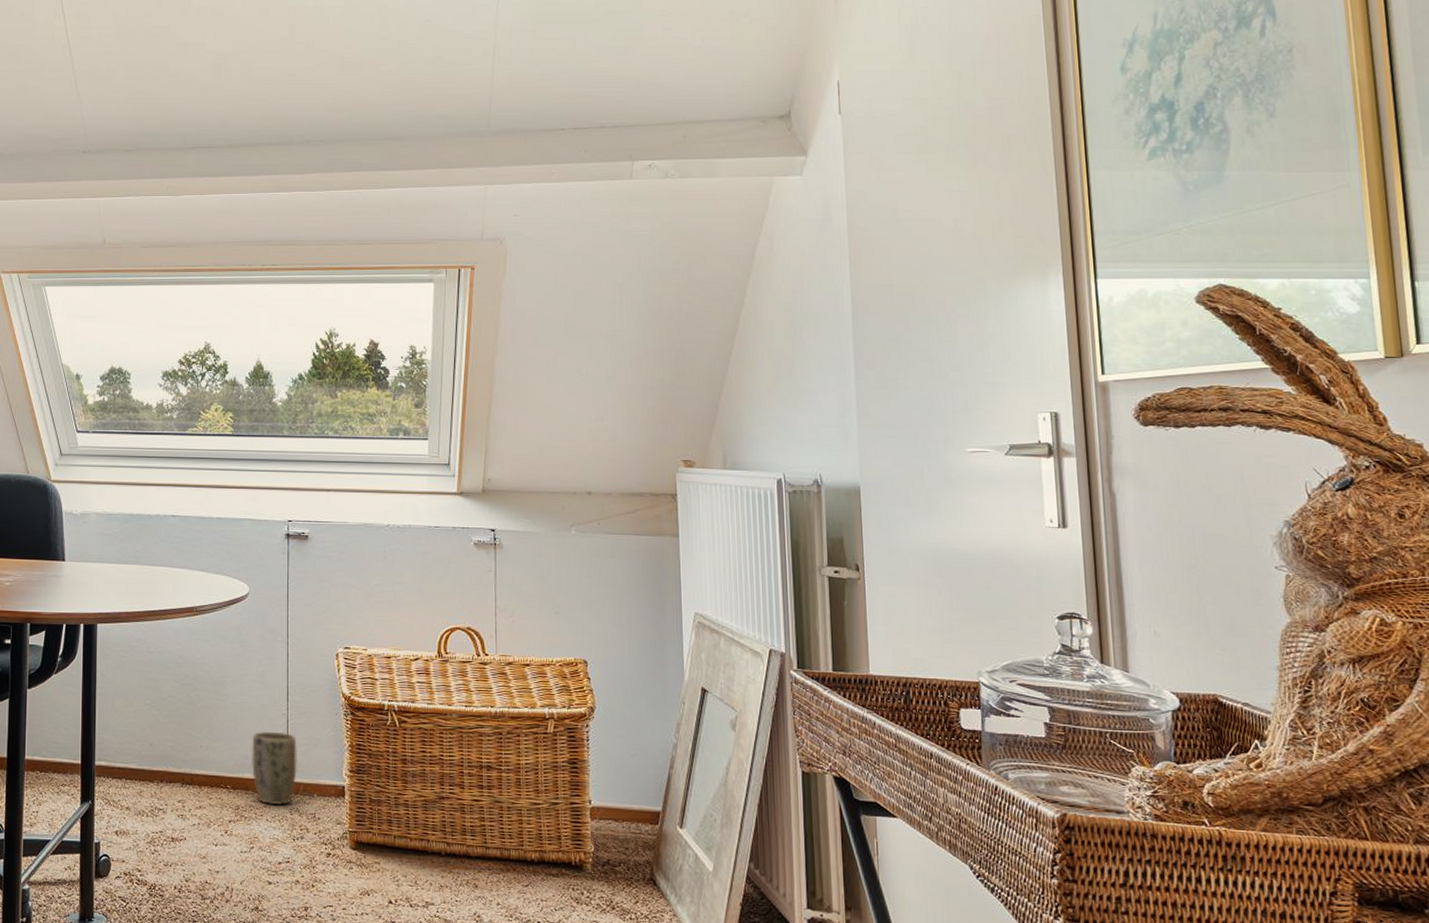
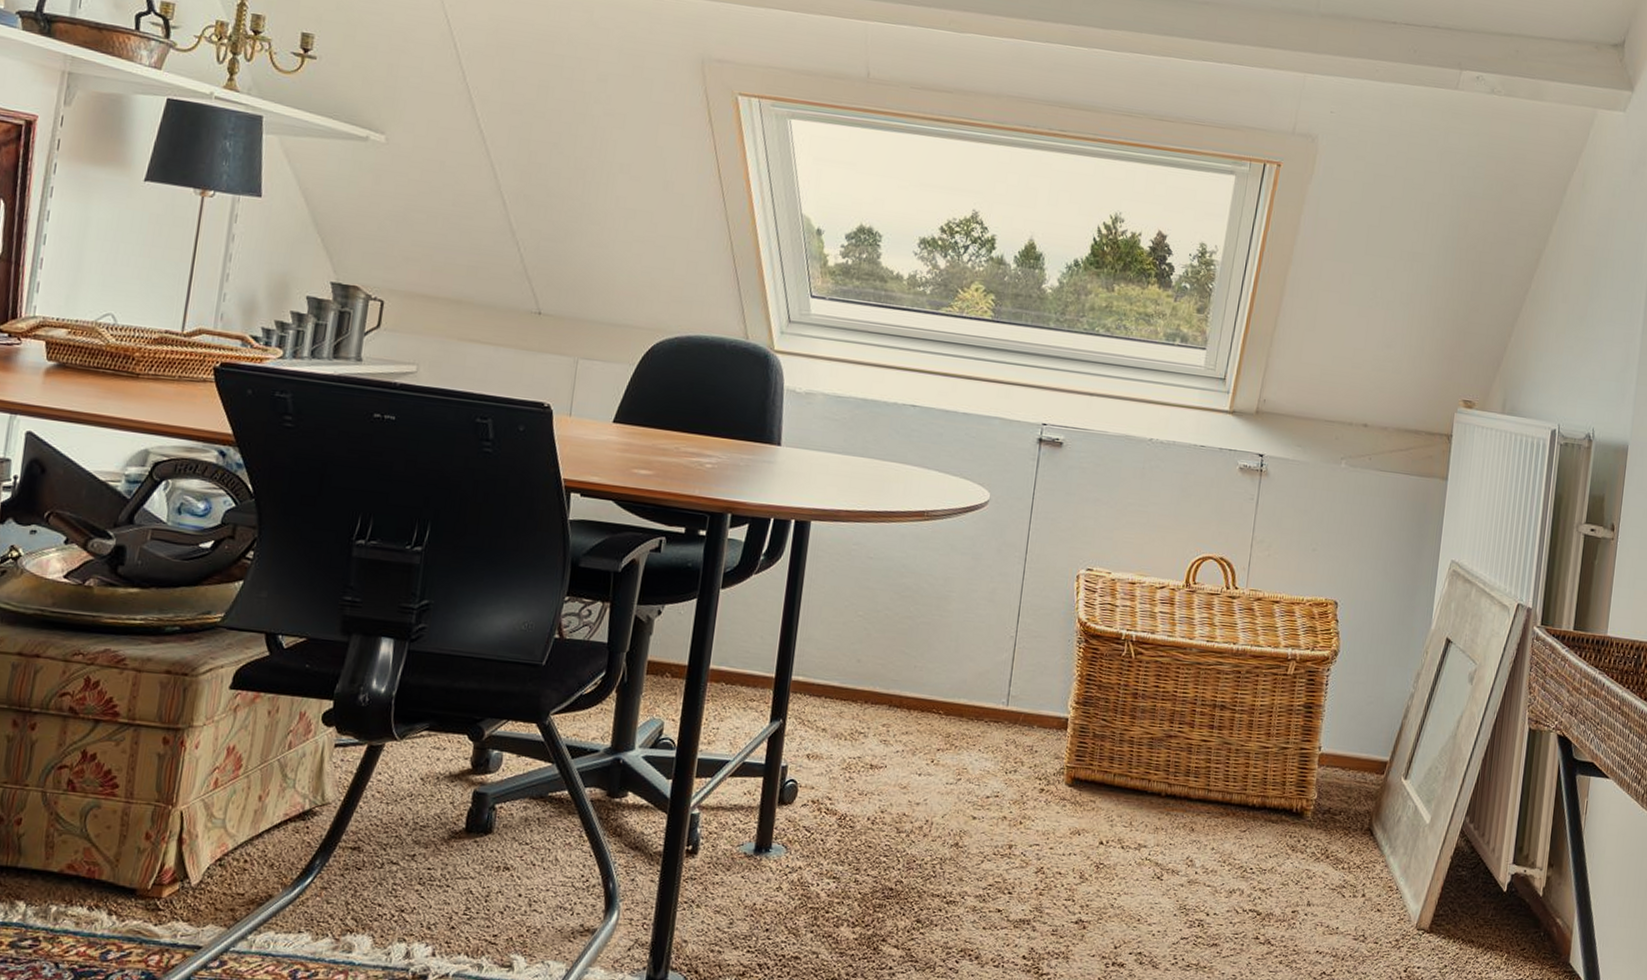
plant pot: present [252,731,297,806] -> none [969,654,1022,736]

